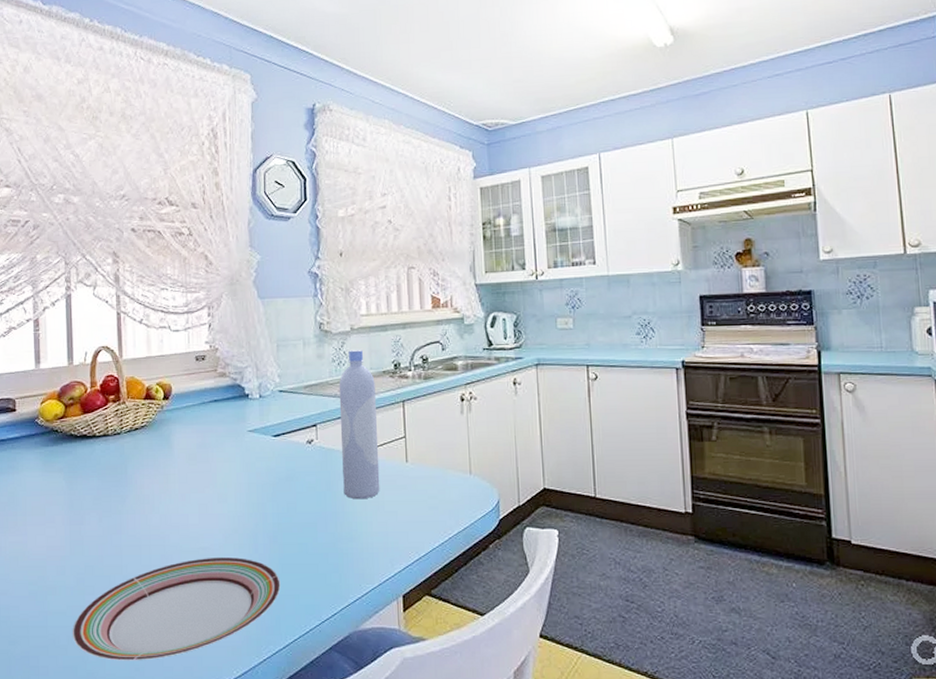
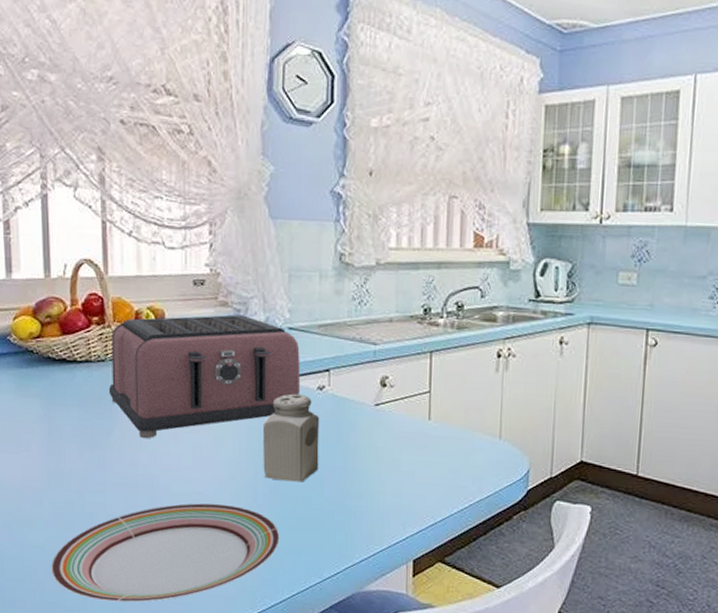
toaster: none [123,383,292,502] -> present [108,315,301,439]
salt shaker: none [261,448,312,530] -> present [263,393,320,483]
bottle: present [339,349,380,500] -> none [356,287,400,456]

